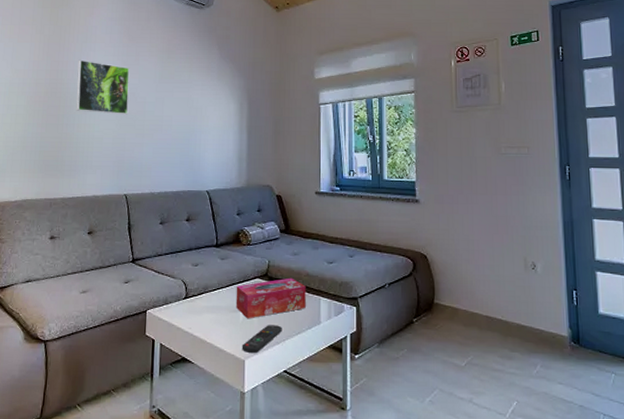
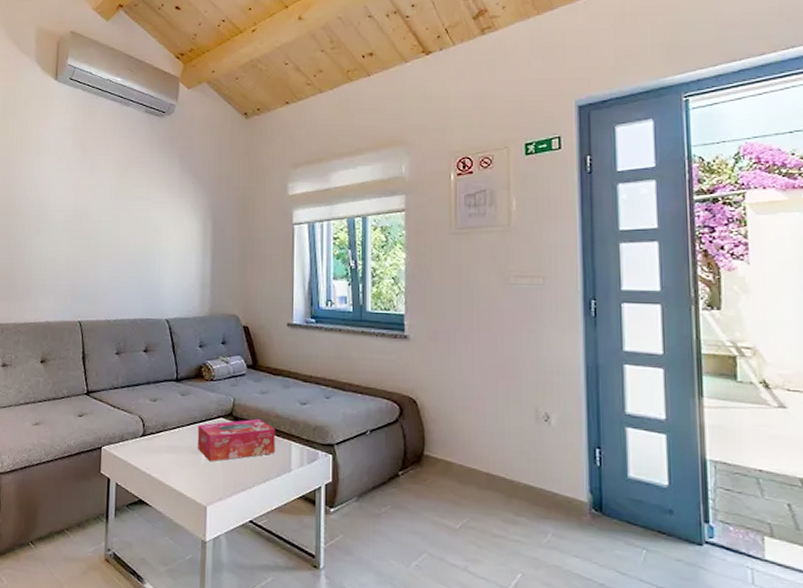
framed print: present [76,60,130,115] -> none [28,174,84,235]
remote control: present [241,325,282,354] -> none [203,469,248,500]

